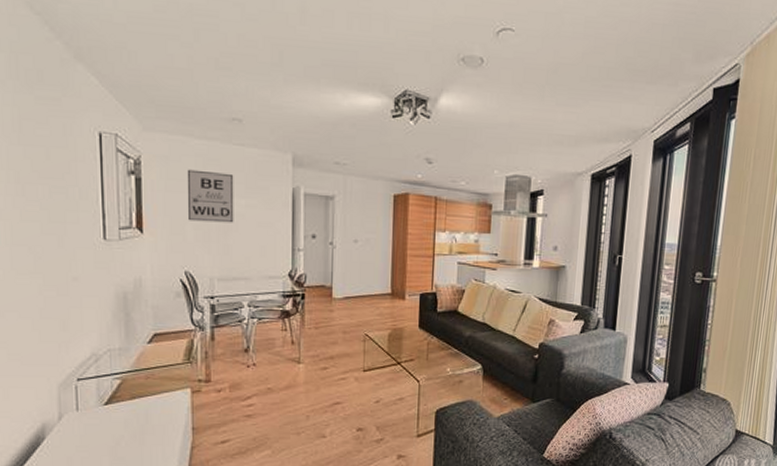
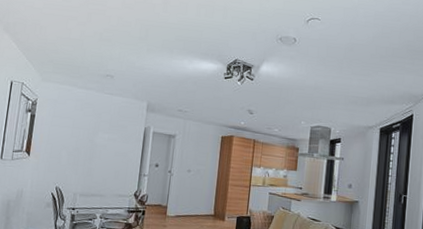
wall art: present [187,169,234,223] -> none [65,110,102,152]

